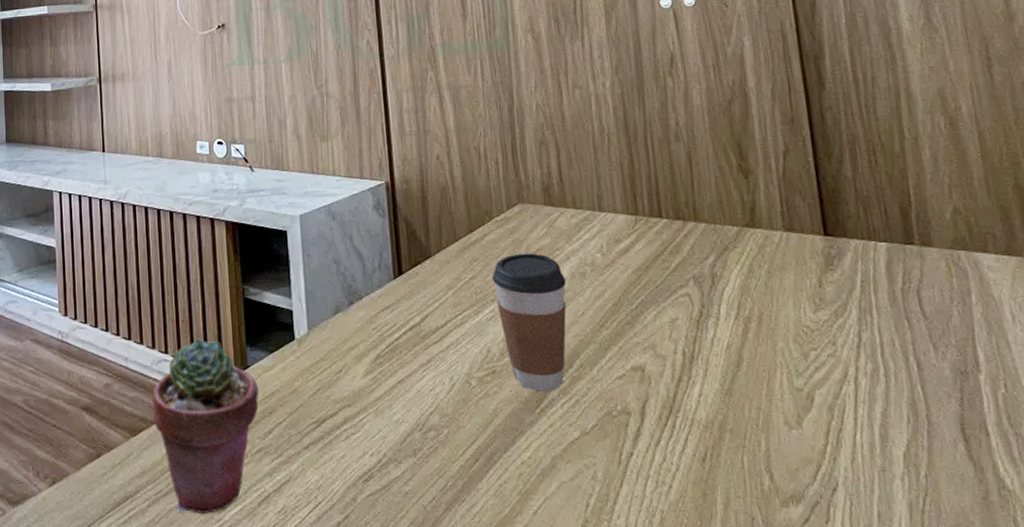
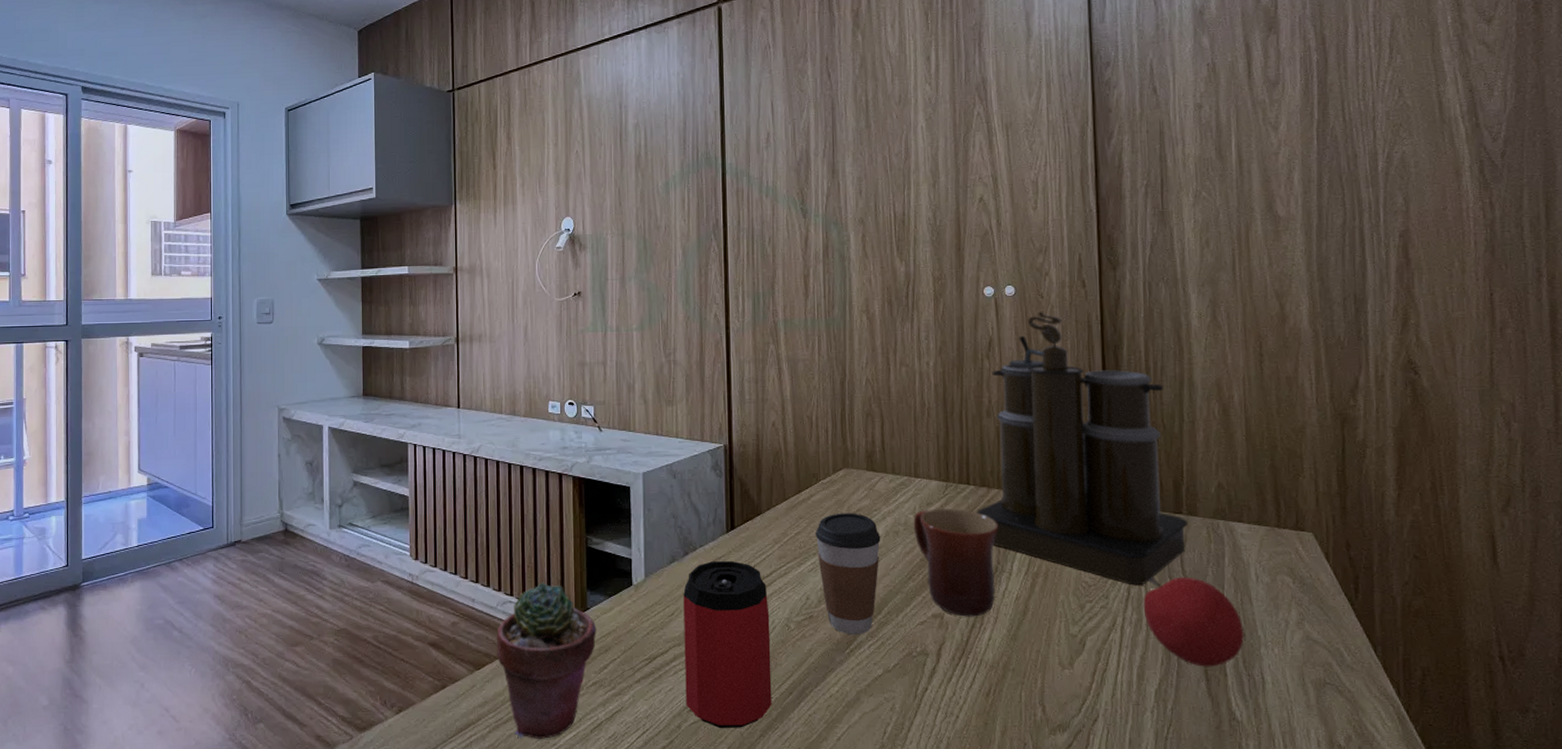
can: none [350,310,457,502] -> present [683,561,772,729]
mug: none [601,245,703,369] -> present [913,508,999,617]
coffee maker: none [672,21,923,330] -> present [976,311,1188,586]
fruit: none [878,318,1006,425] -> present [1143,577,1244,667]

